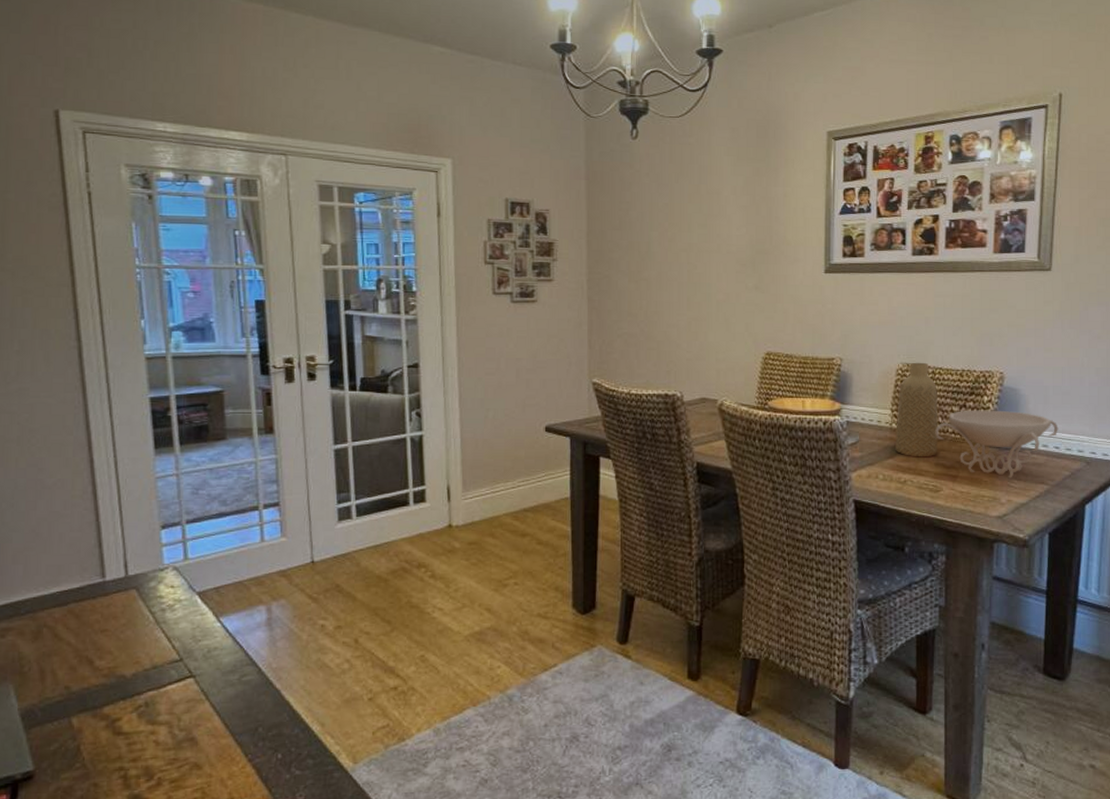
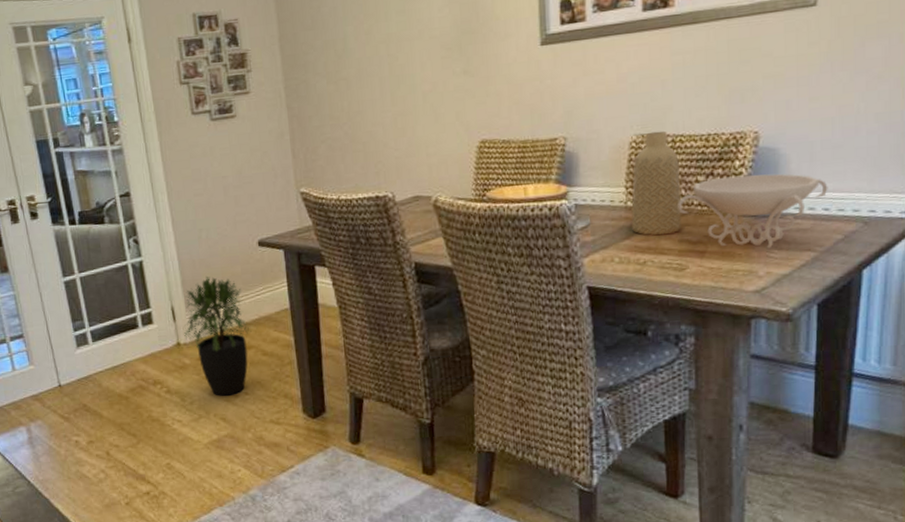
potted plant: none [457,458,529,585] -> present [184,276,252,396]

